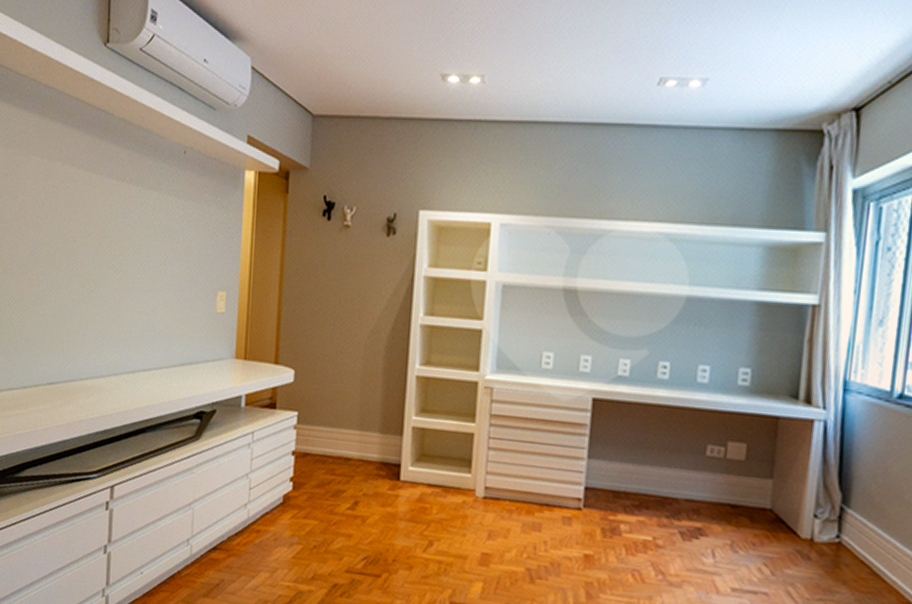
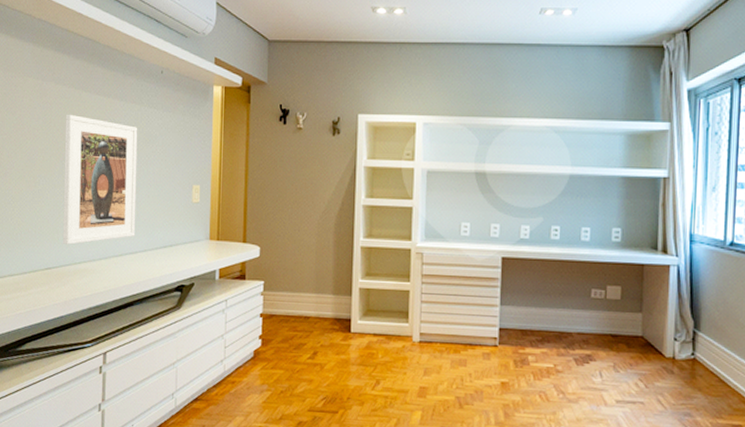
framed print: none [67,200,156,357] -> present [62,114,138,245]

